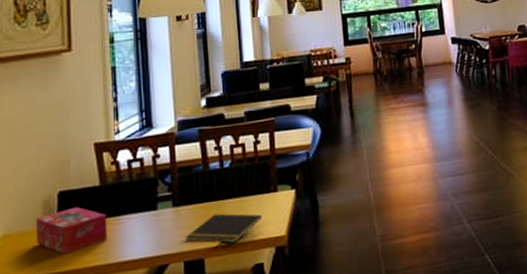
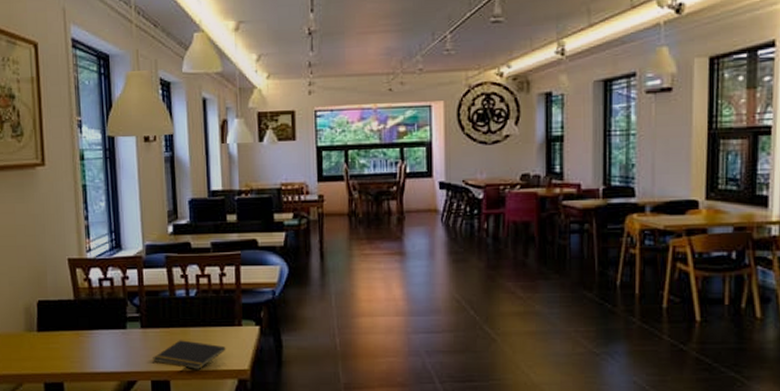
tissue box: present [35,206,108,255] -> none [19,316,82,359]

